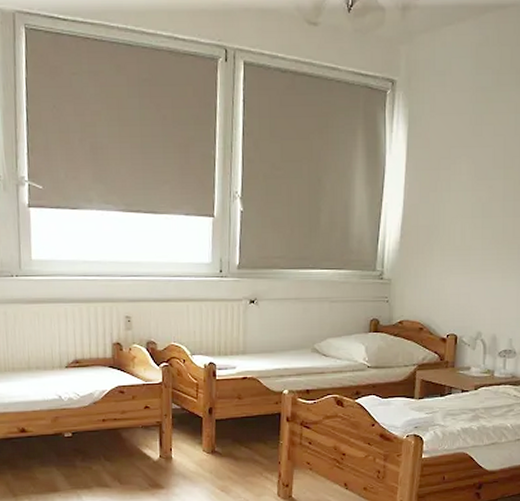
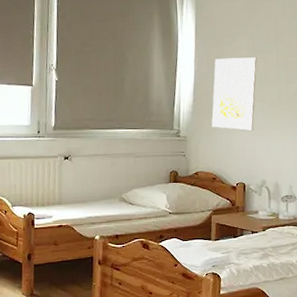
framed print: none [421,185,479,273] -> present [212,57,257,131]

